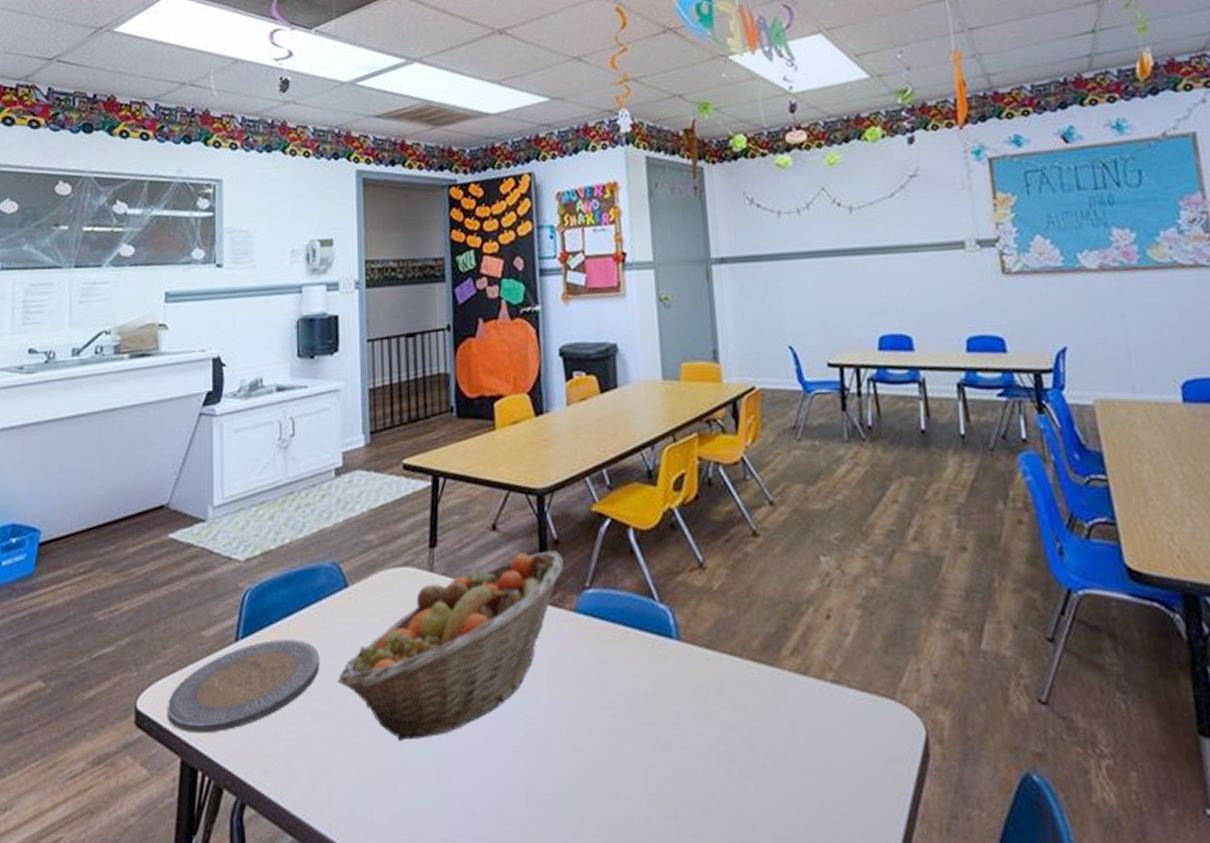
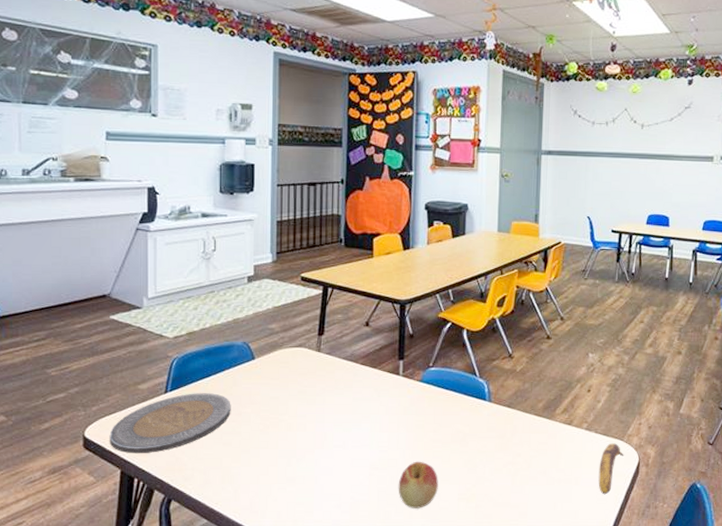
fruit basket: present [337,551,564,741] -> none [244,341,415,460]
apple: none [555,739,616,819] -> present [398,461,438,508]
banana: none [862,704,901,795] -> present [598,443,624,495]

